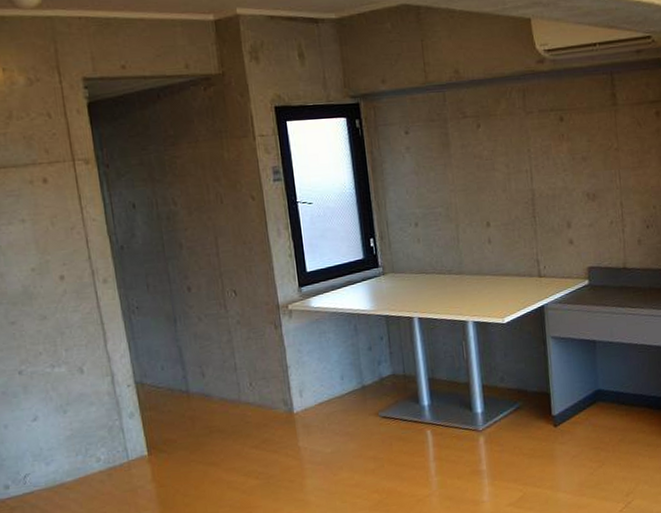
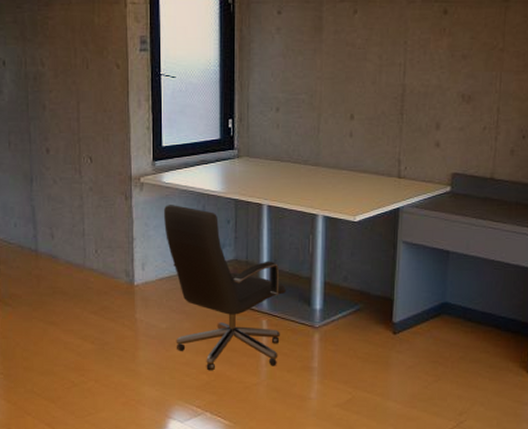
office chair: none [315,328,447,489] -> present [163,205,286,371]

